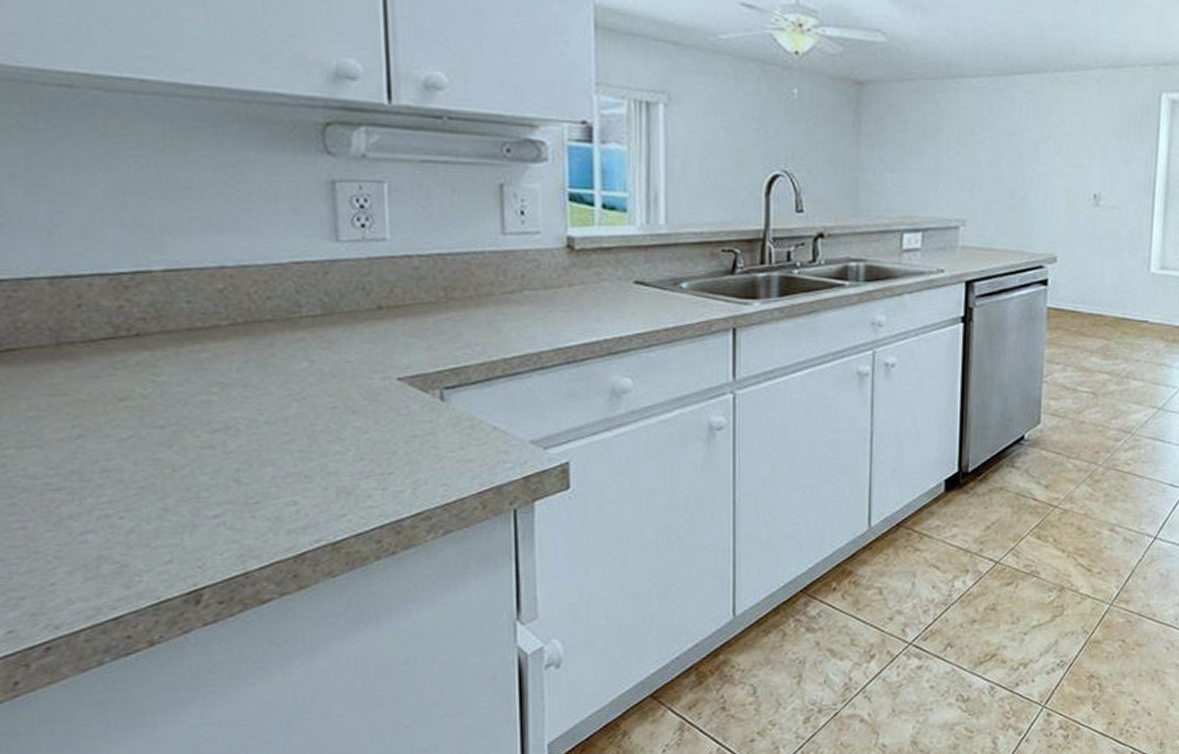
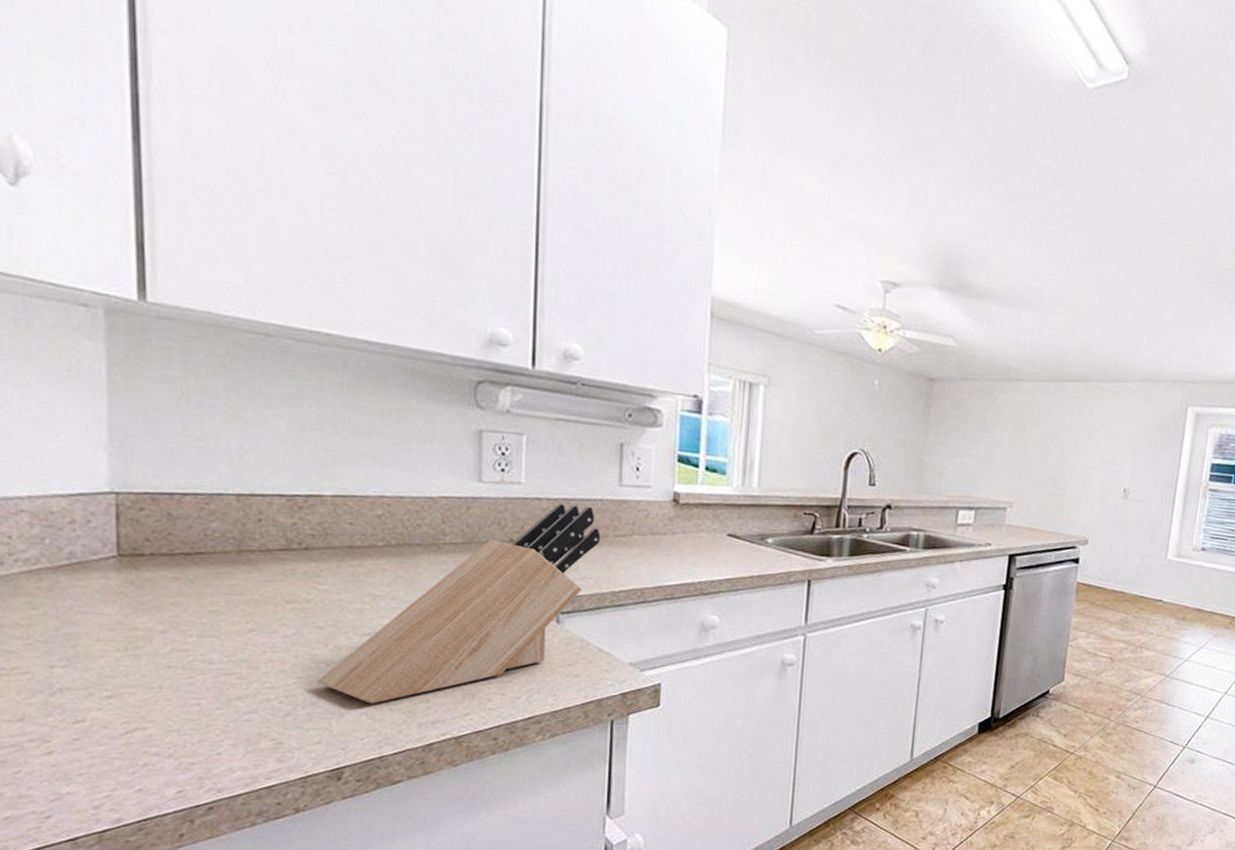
knife block: none [162,260,485,512] -> present [317,503,601,704]

